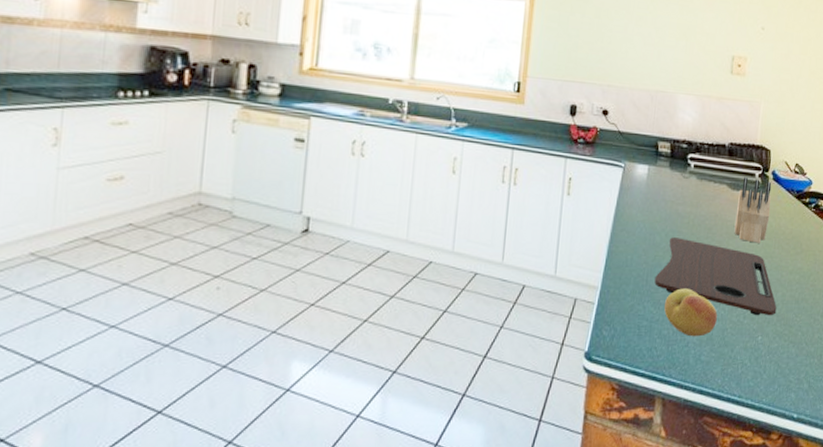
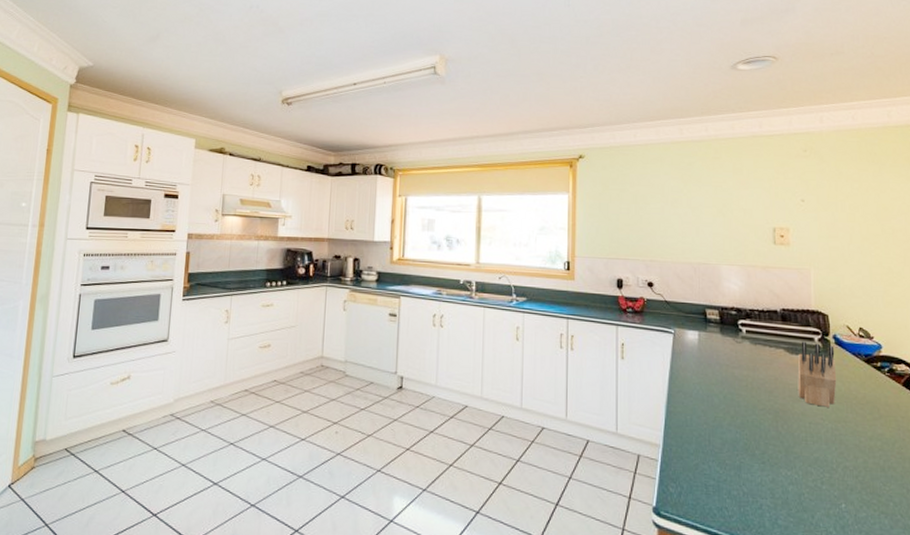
cutting board: present [654,237,777,316] -> none [717,399,859,483]
fruit: present [664,288,717,337] -> none [731,449,791,500]

